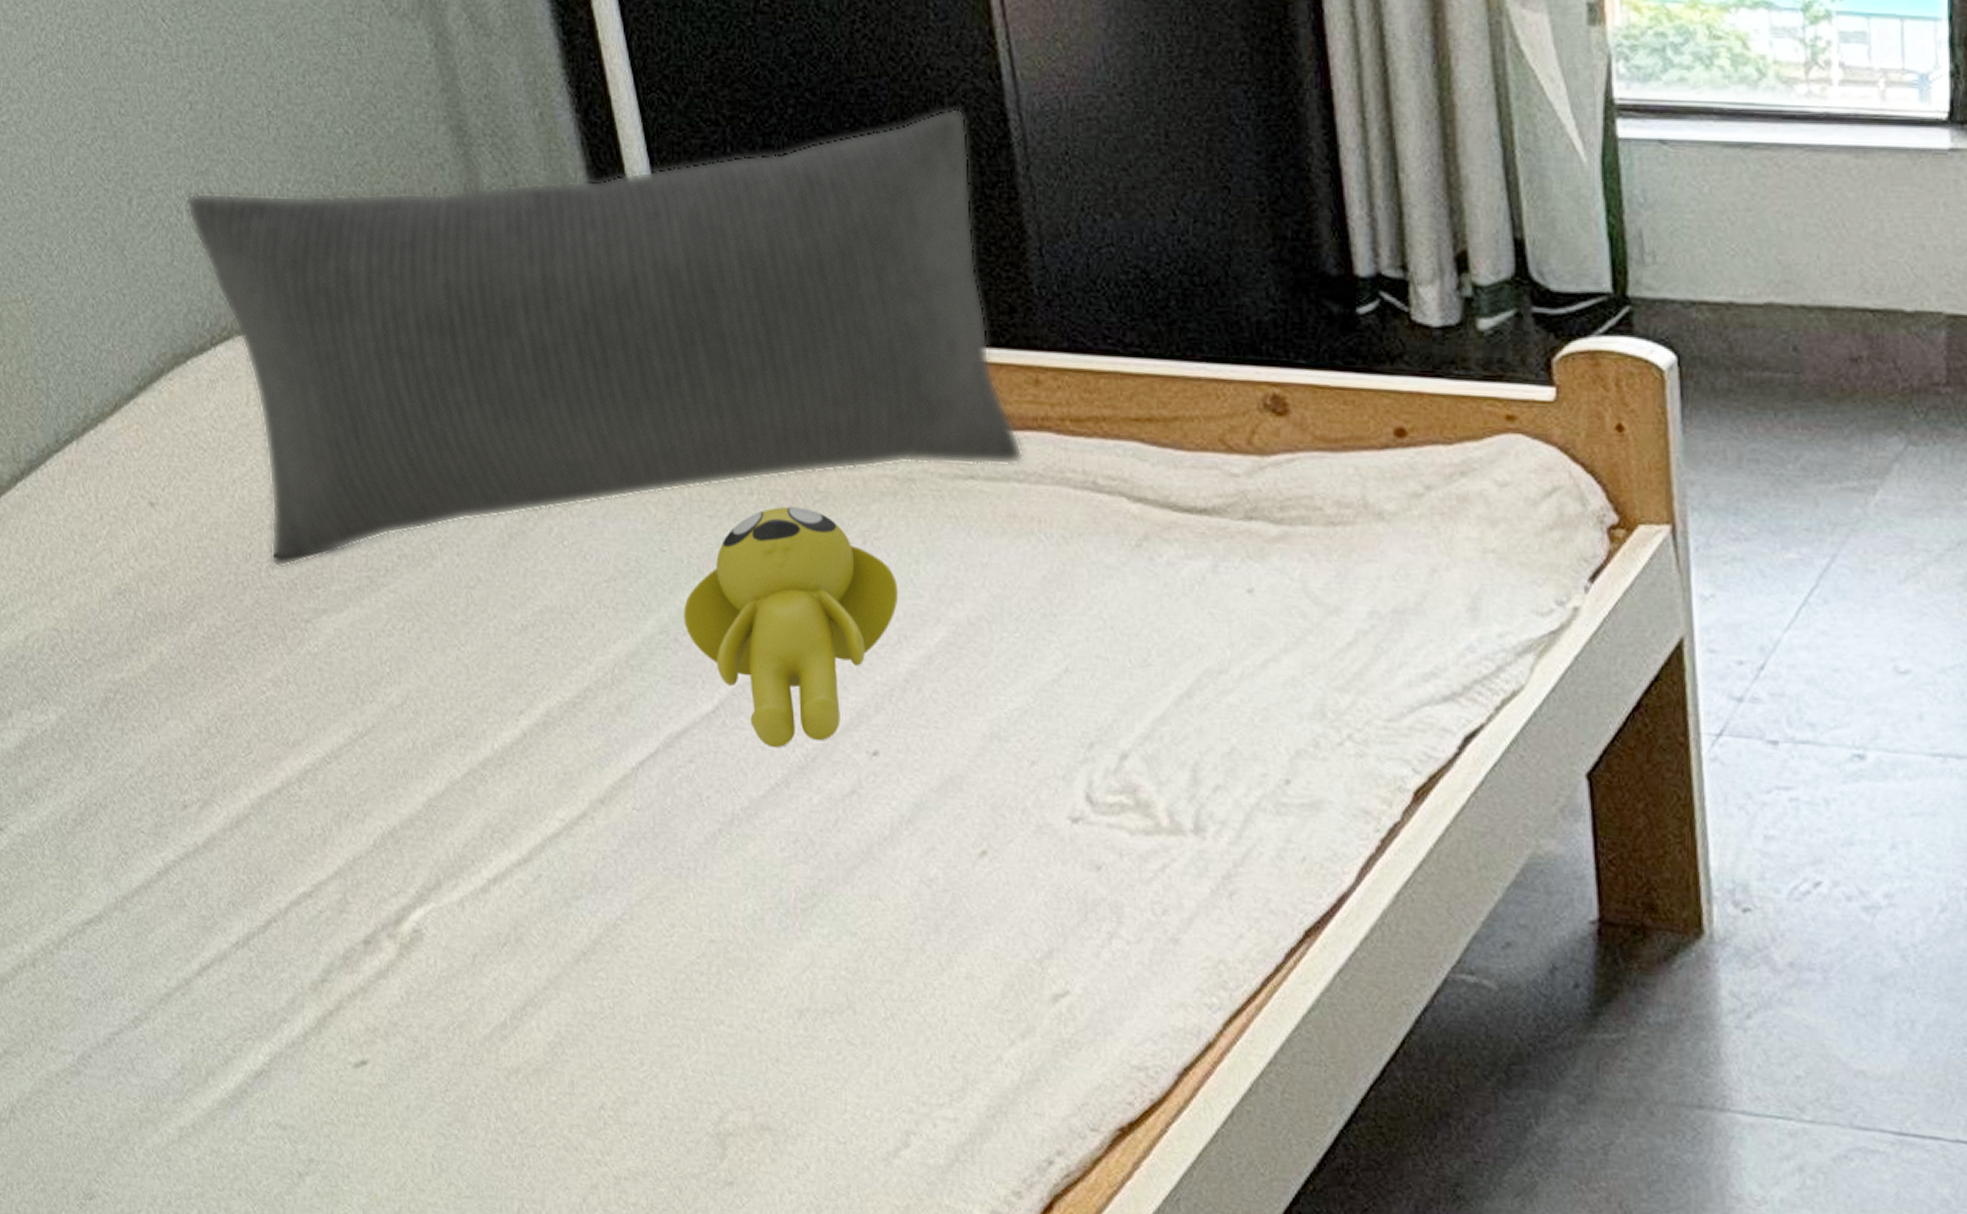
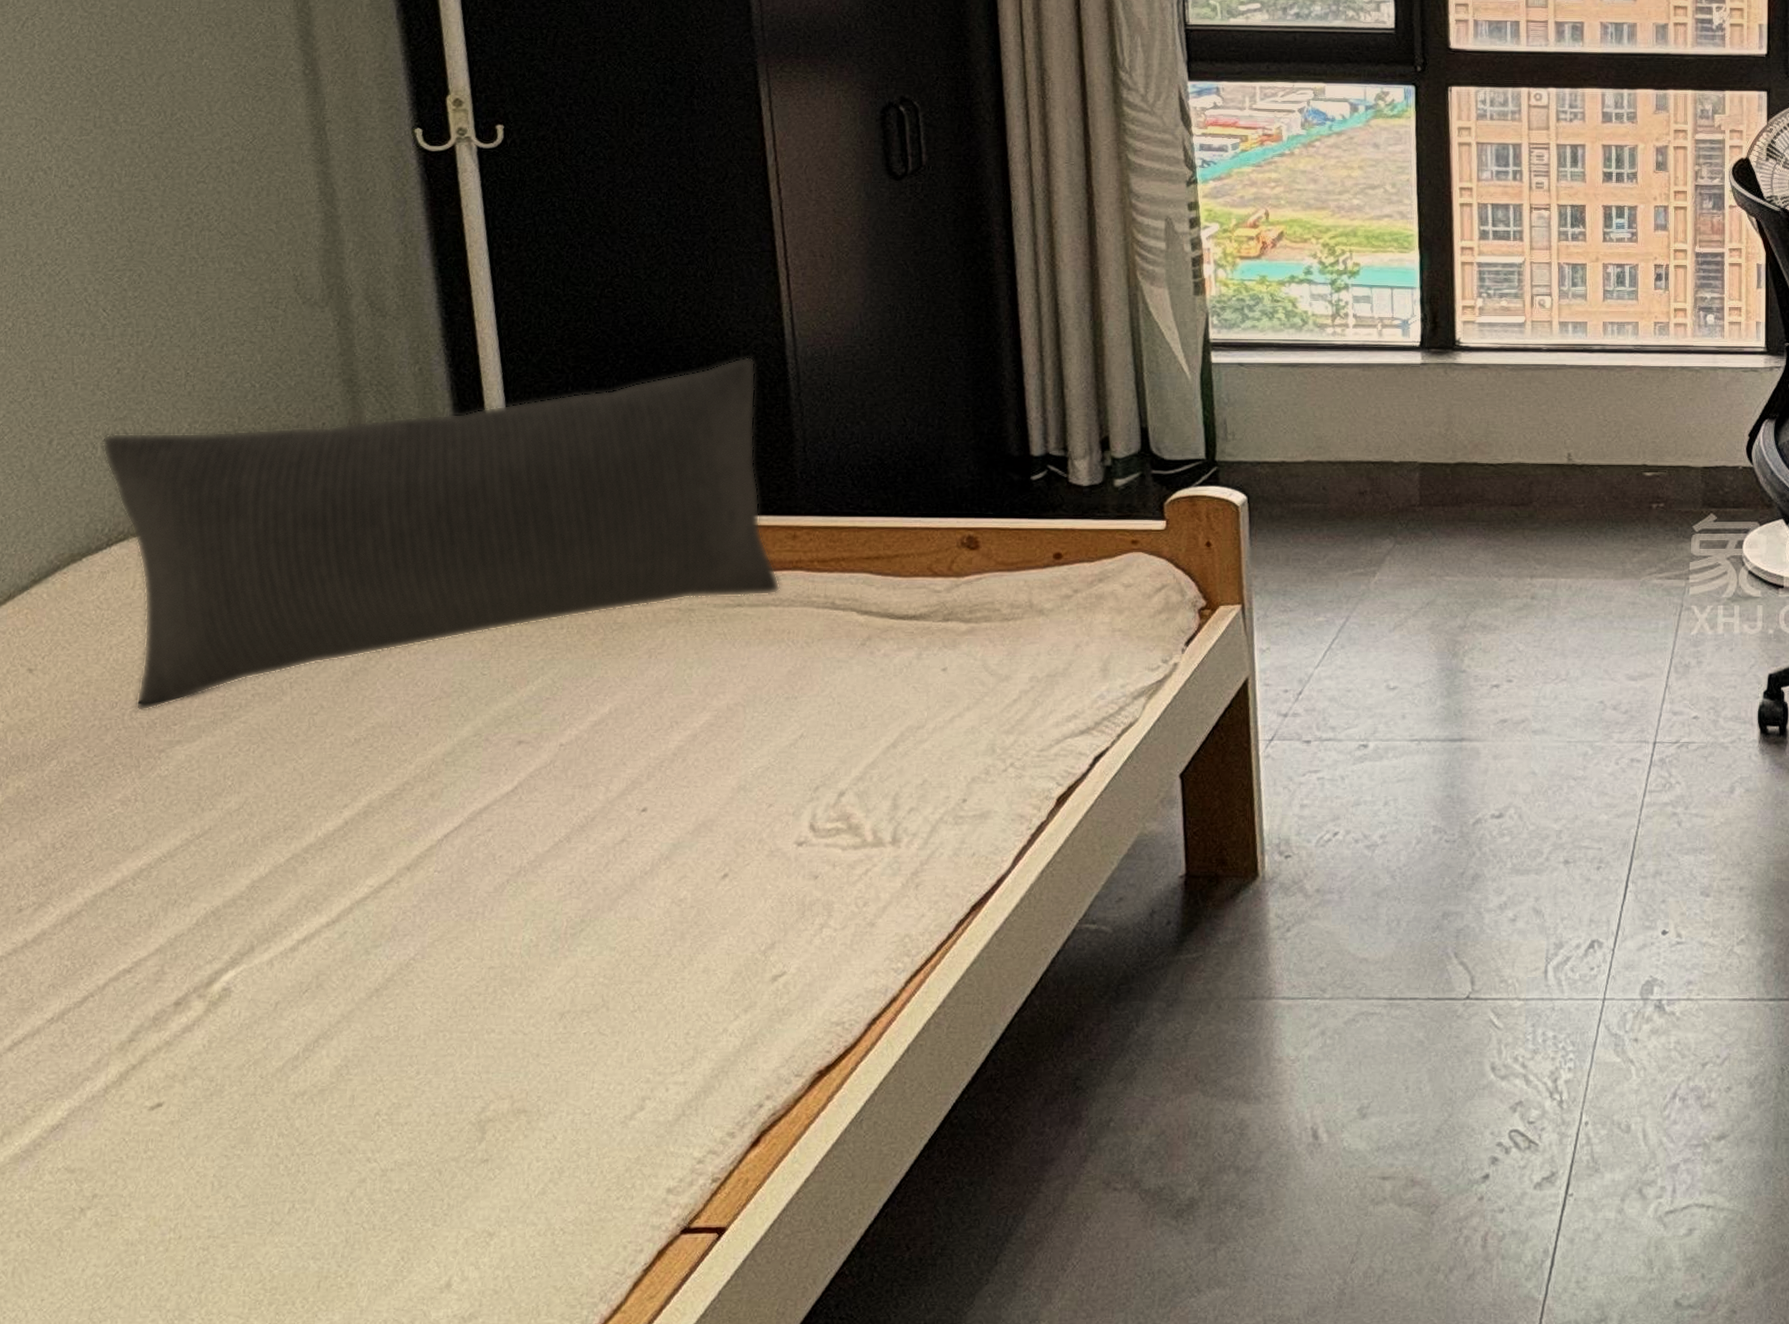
stuffed animal: present [684,506,899,747] -> none [495,635,674,813]

